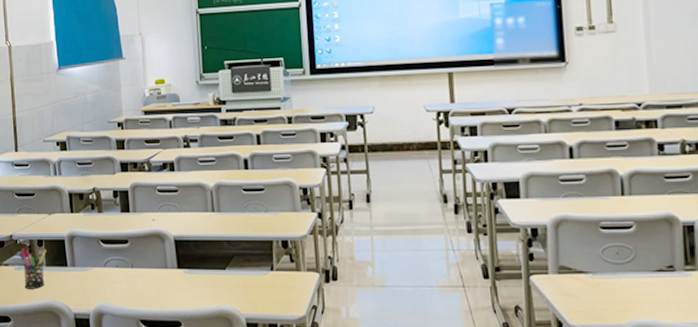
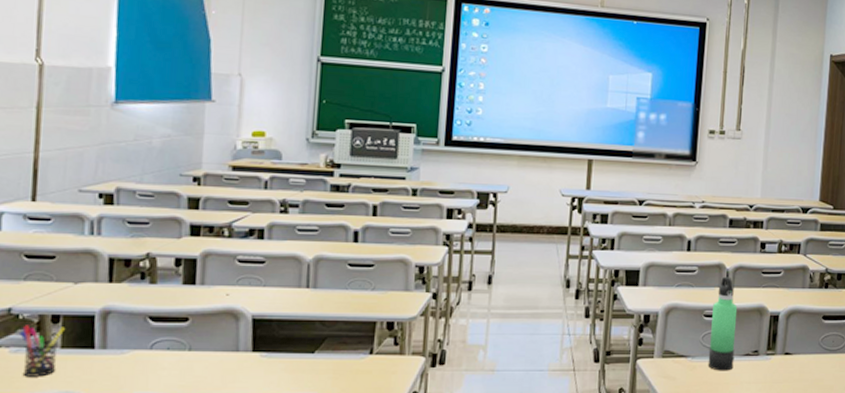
thermos bottle: none [609,184,645,289] -> present [708,276,738,371]

